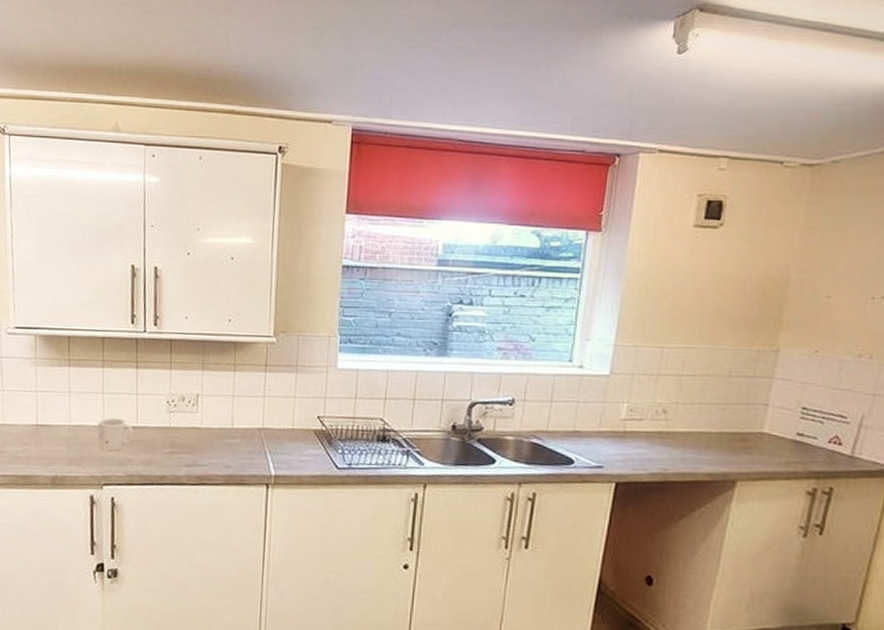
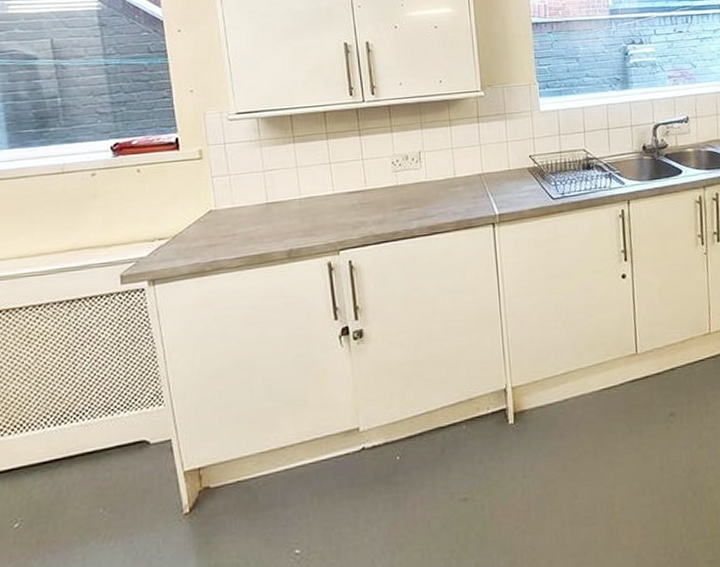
mug: present [97,418,134,452] -> none [327,184,364,218]

